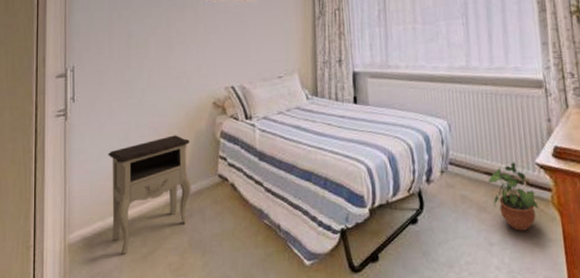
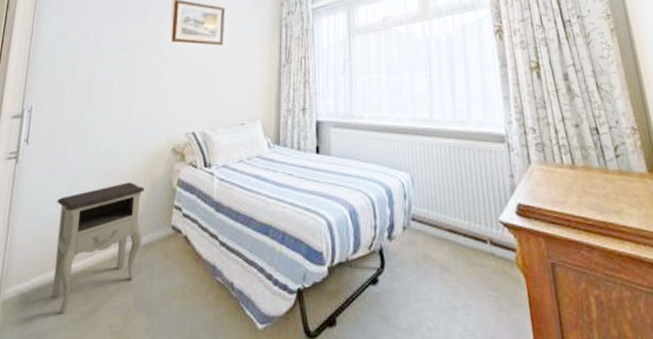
potted plant: present [488,162,538,231] -> none [451,219,502,294]

